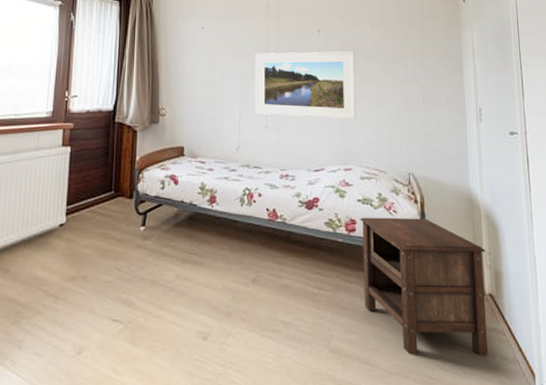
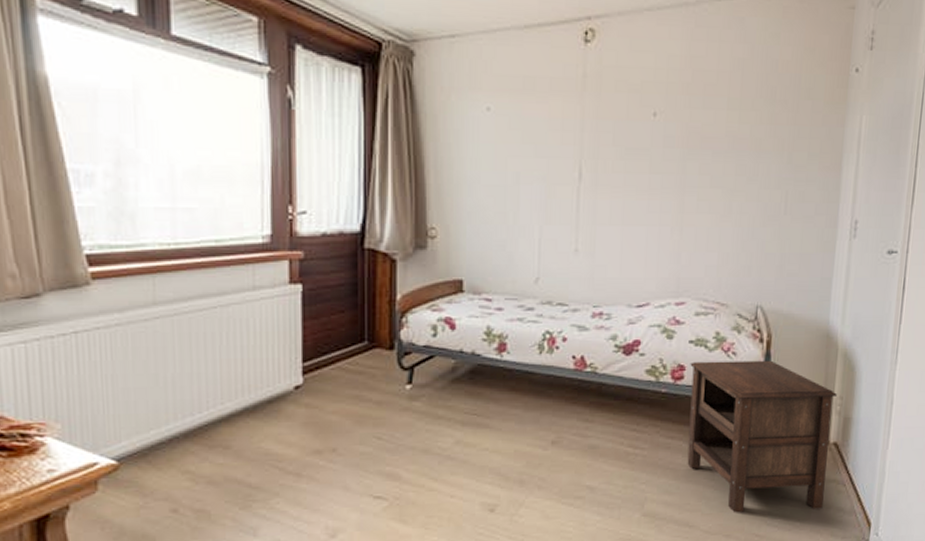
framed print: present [255,50,356,120] -> none [561,143,702,240]

